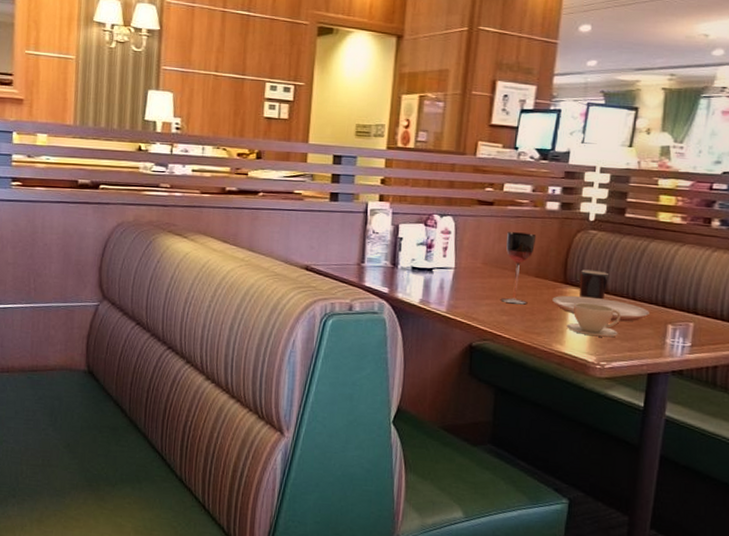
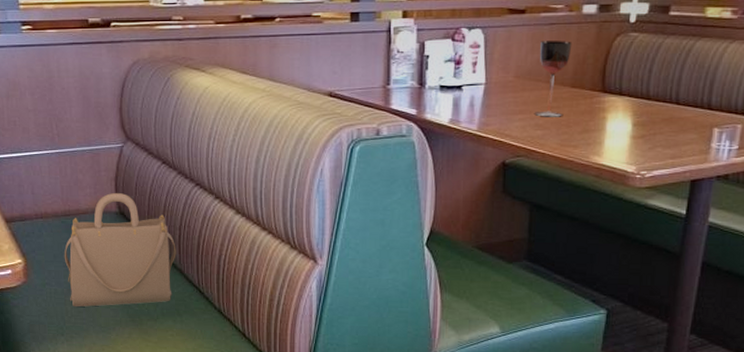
handbag: none [25,350,142,468] -> present [64,192,176,307]
plate: present [552,295,649,322] -> none [589,104,694,128]
teacup: present [566,302,621,337] -> none [605,111,663,145]
mug: present [578,269,610,300] -> none [618,76,651,107]

